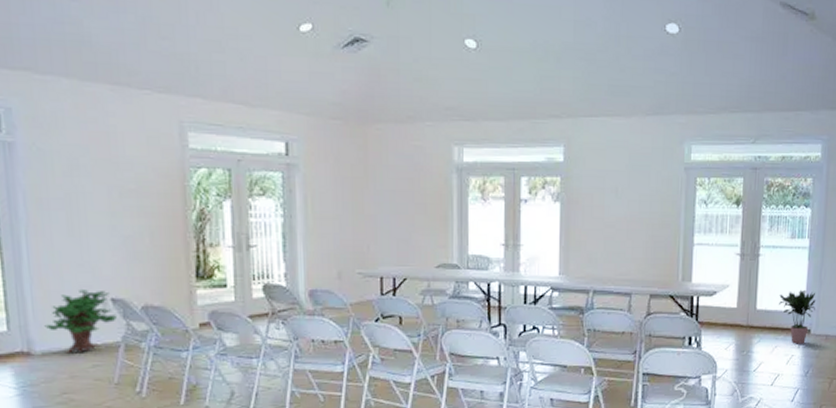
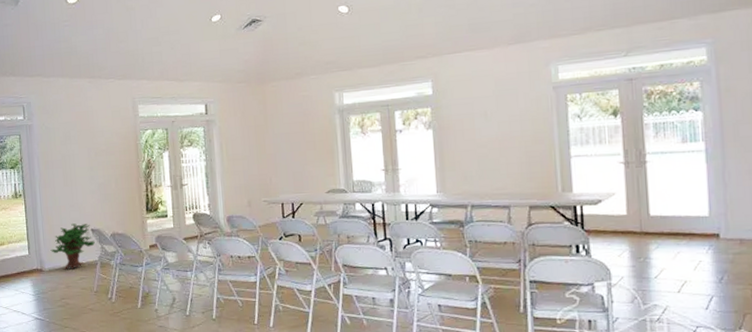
potted plant: present [779,289,816,344] -> none [676,193,722,250]

